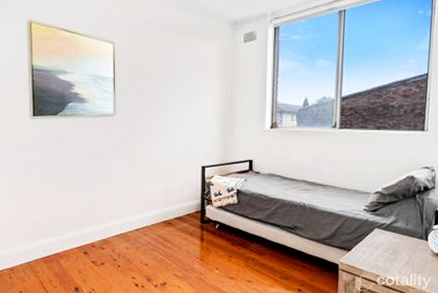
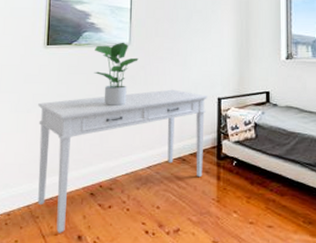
desk: none [30,158,191,285] -> present [38,89,207,233]
potted plant: none [80,112,124,174] -> present [94,42,139,106]

